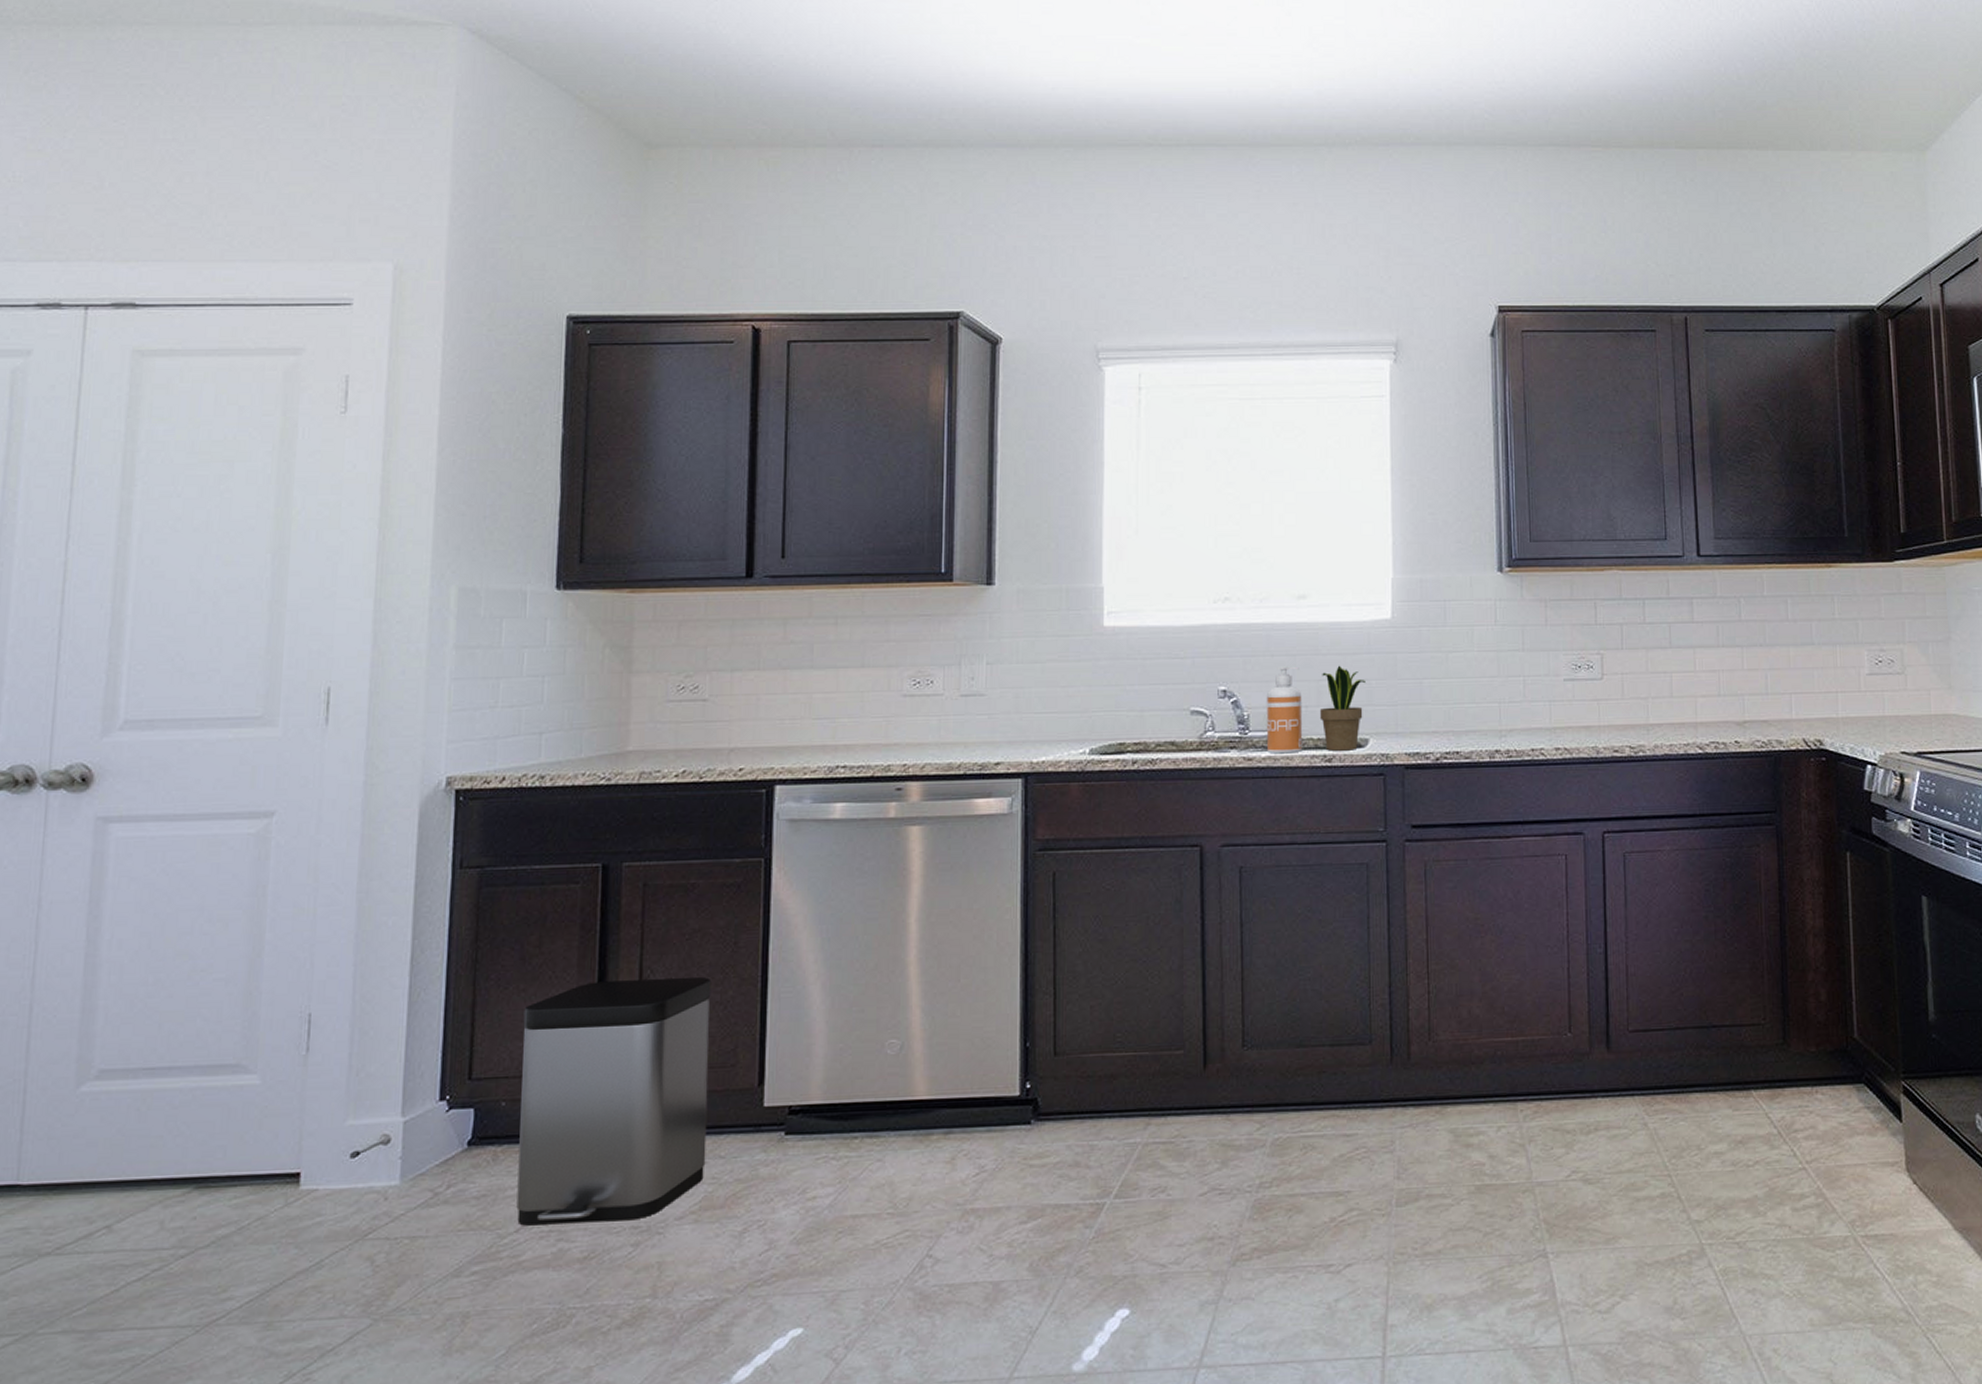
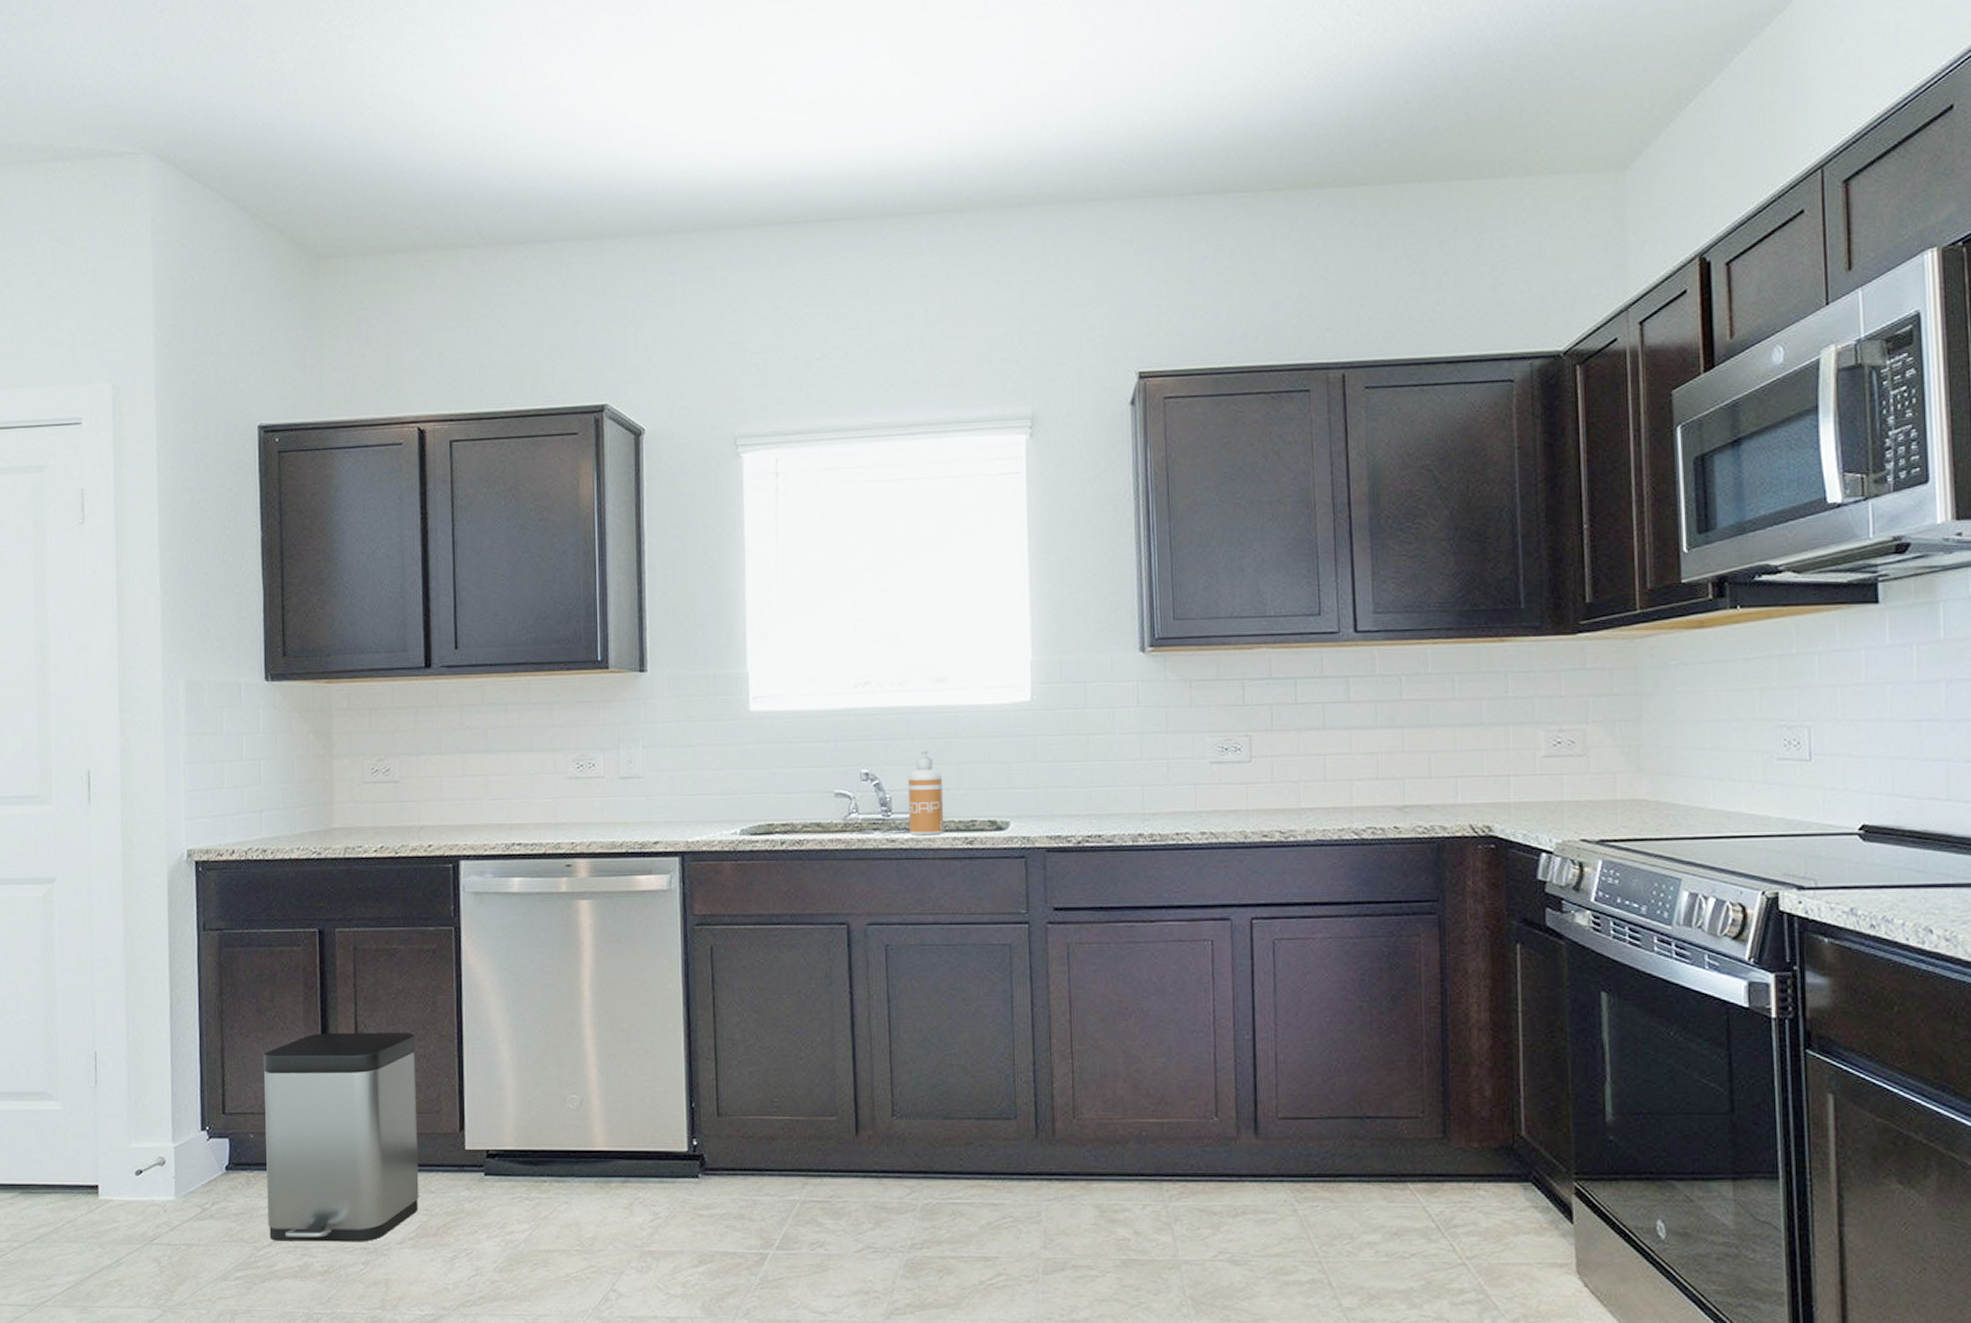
potted plant: present [1319,665,1365,751] -> none [960,748,1005,833]

